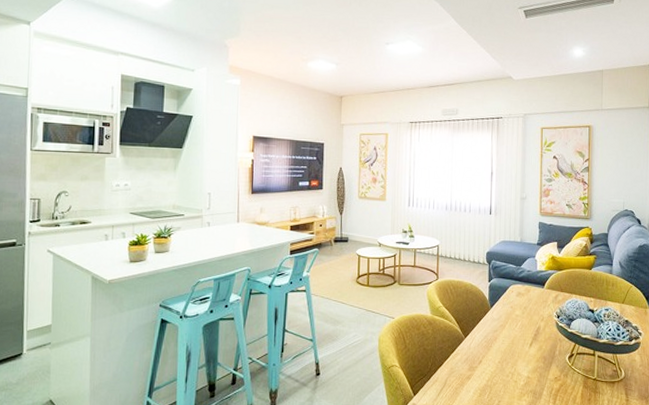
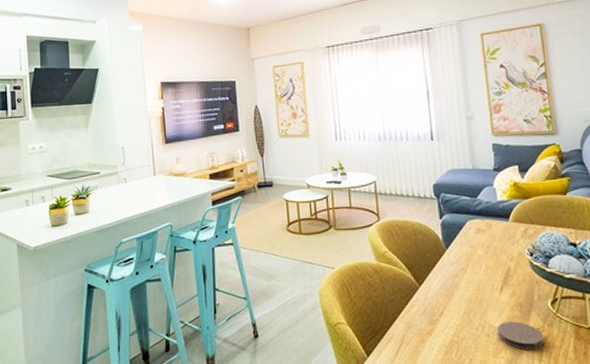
coaster: none [524,371,559,395] -> present [497,321,544,350]

